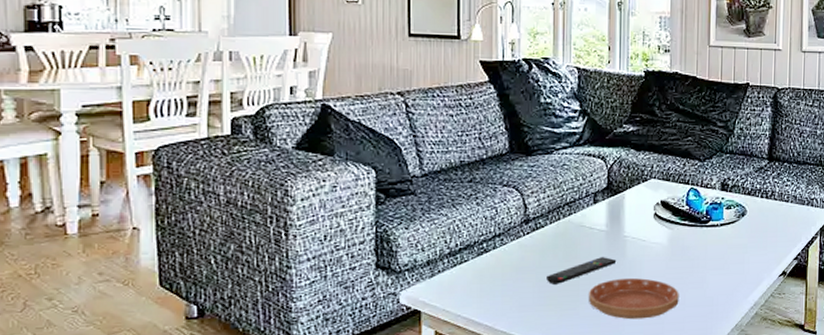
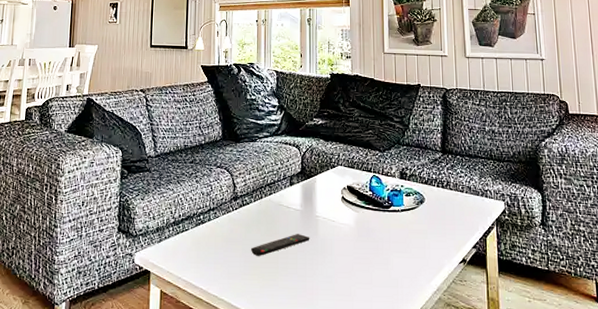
saucer: present [588,277,679,320] -> none [286,254,366,295]

